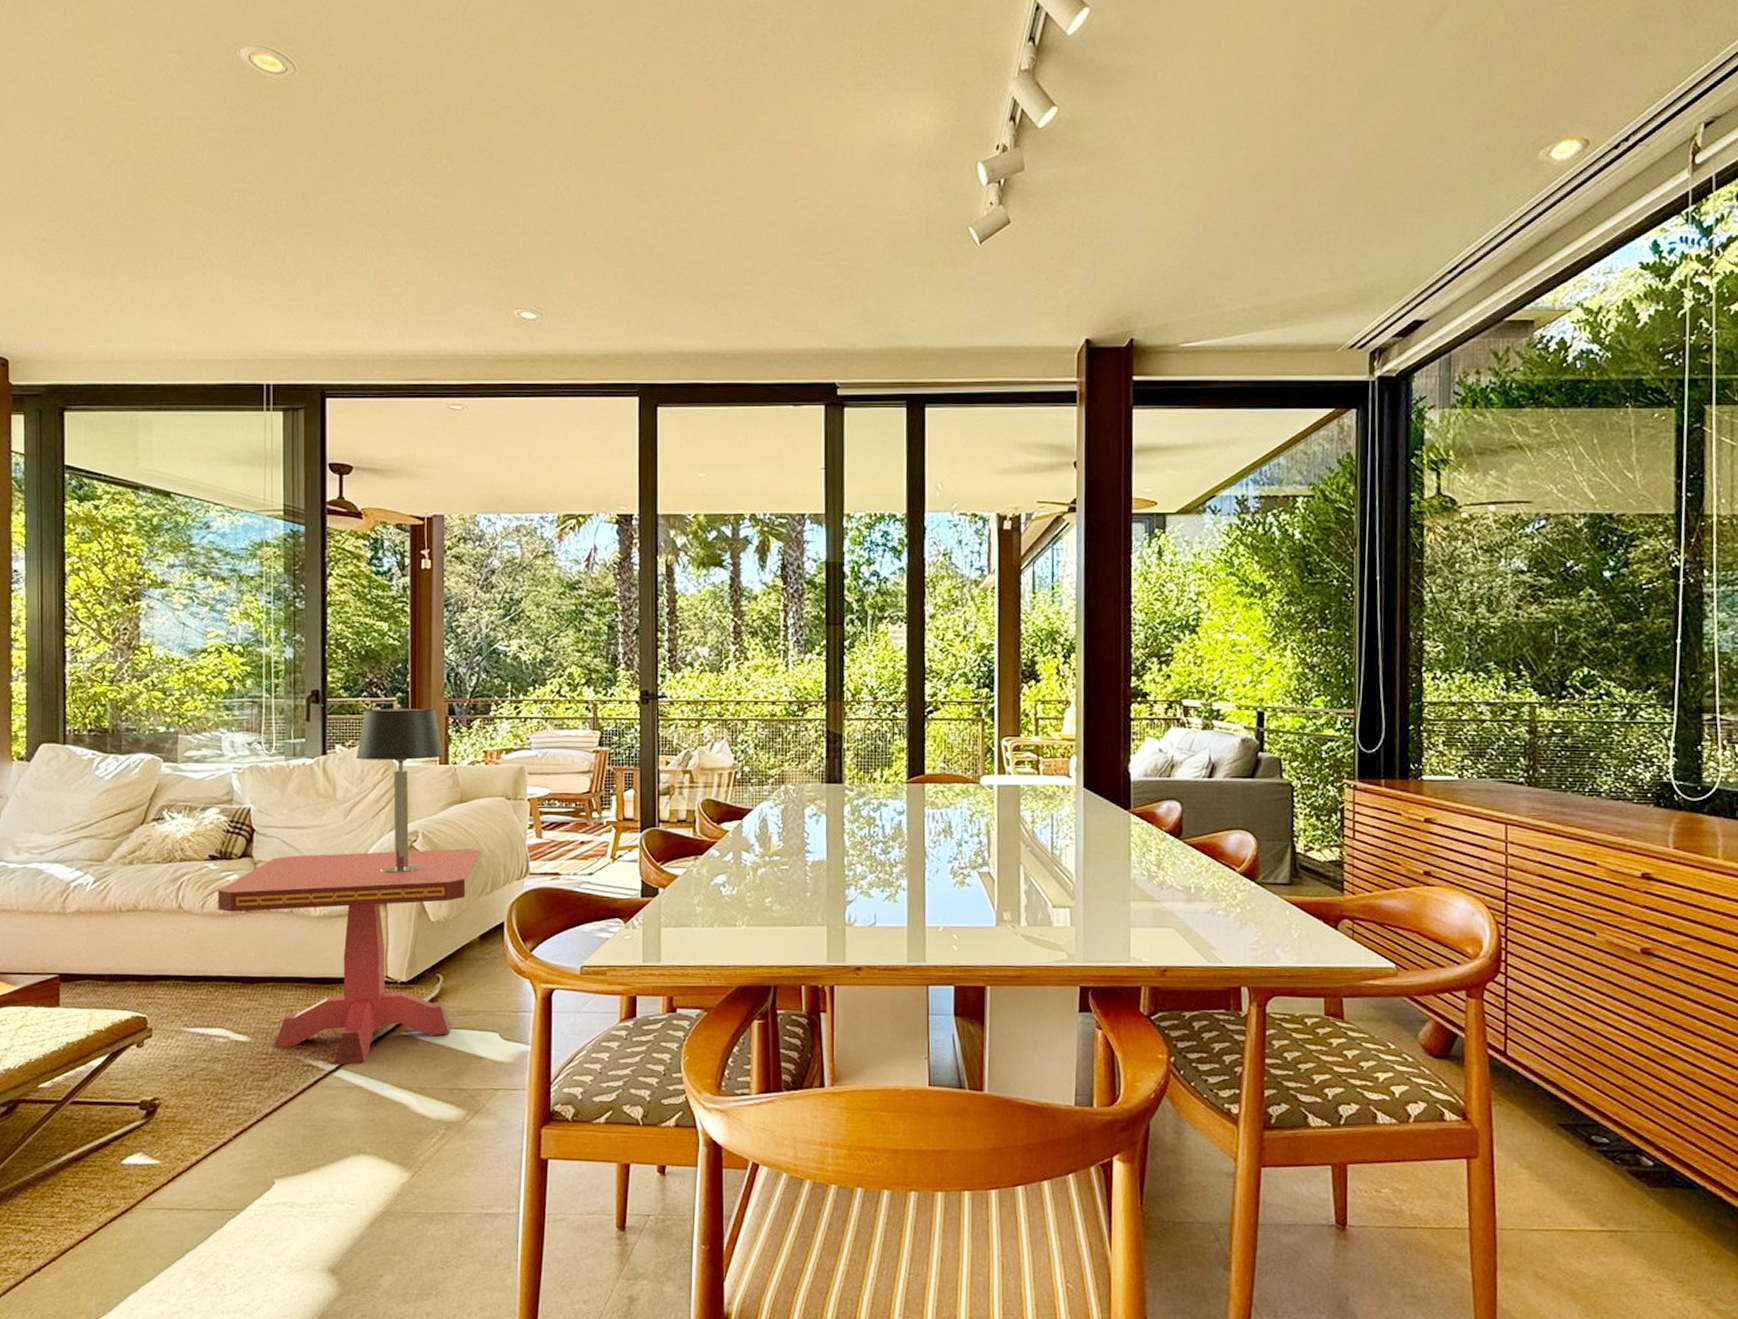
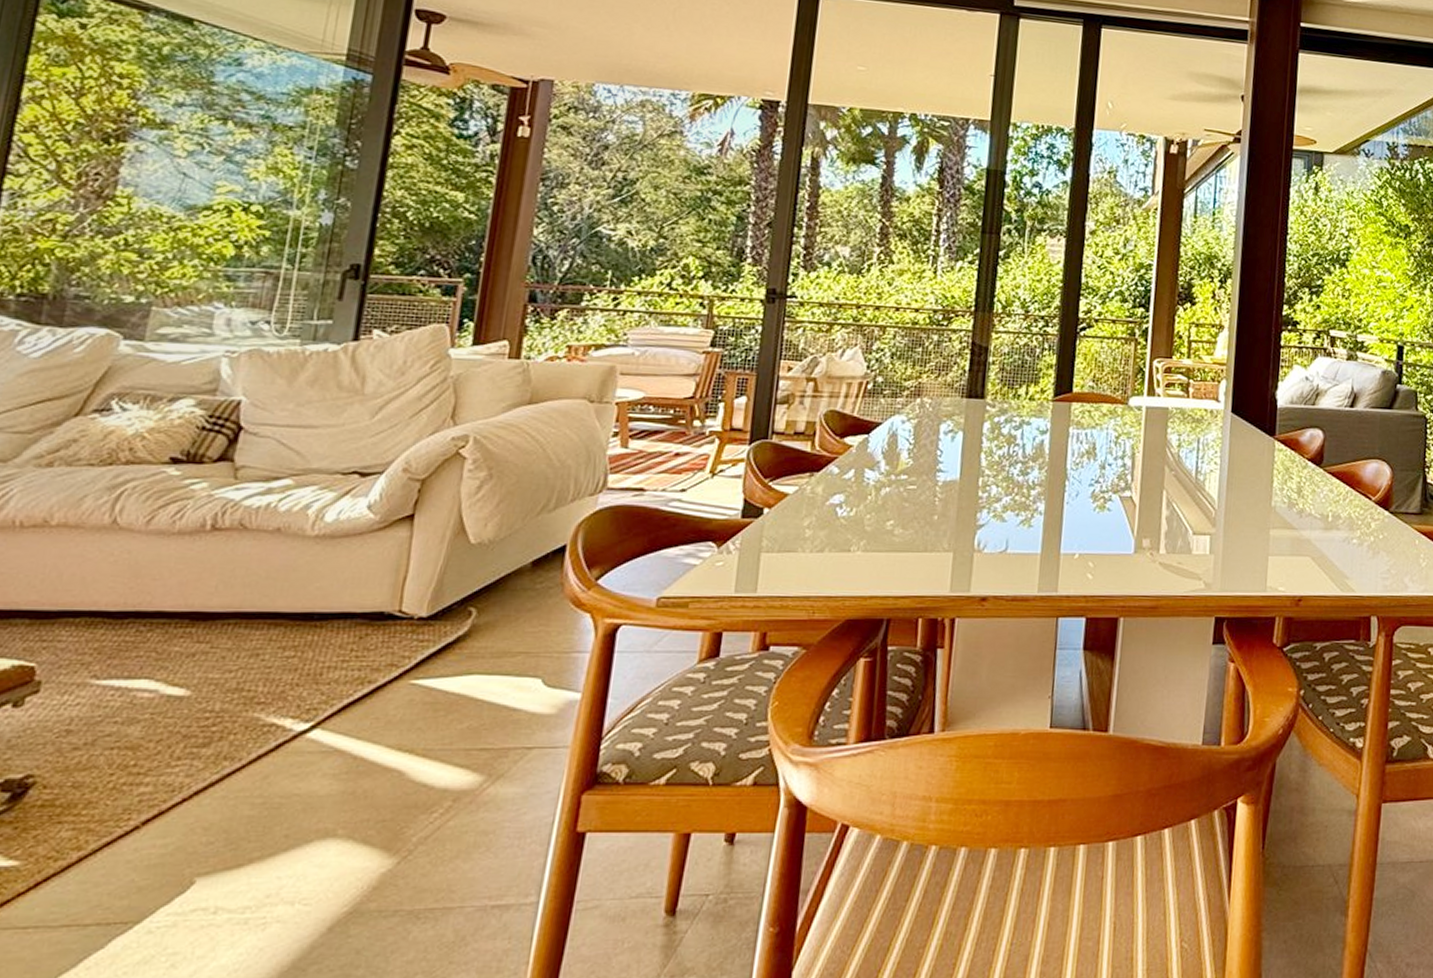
side table: present [218,848,482,1065] -> none [171,457,549,724]
table lamp: present [356,708,444,873] -> none [398,289,517,485]

